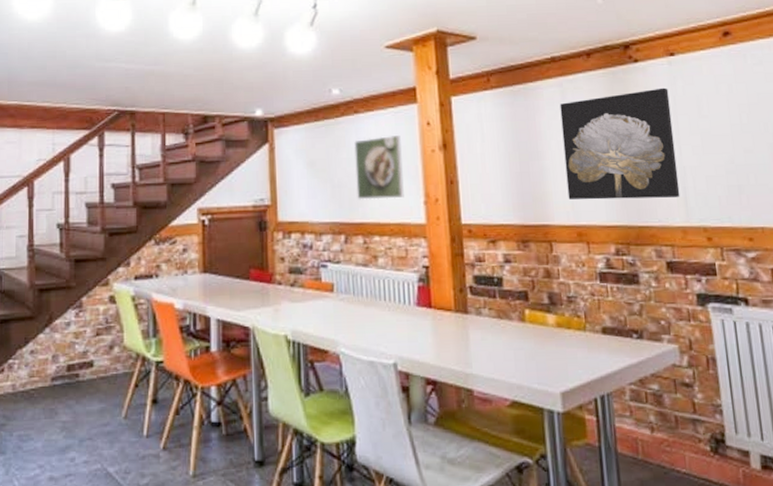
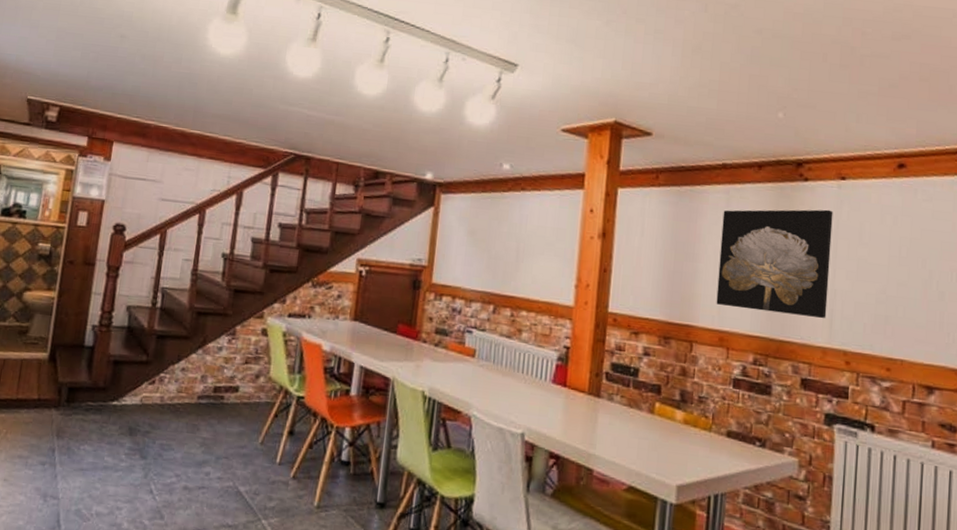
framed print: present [354,136,404,200] -> none [511,216,563,278]

